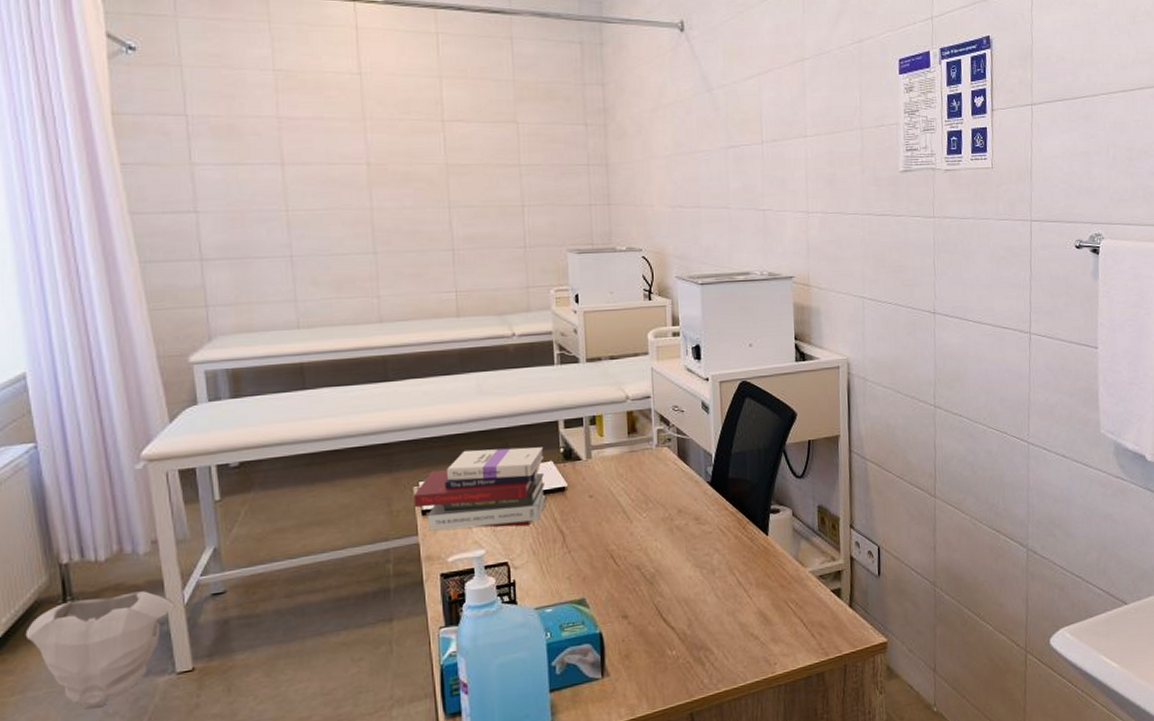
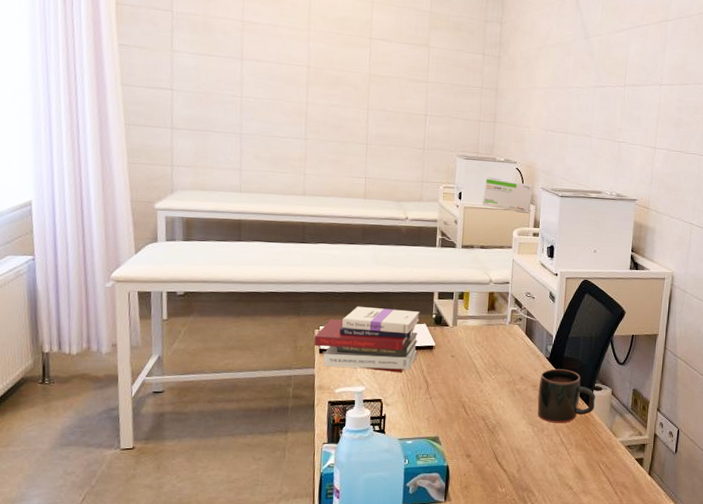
mask: present [25,591,175,709] -> none [12,382,125,467]
medicine box: none [605,272,666,310] -> present [482,178,533,213]
mug: none [702,493,774,561] -> present [537,368,595,423]

